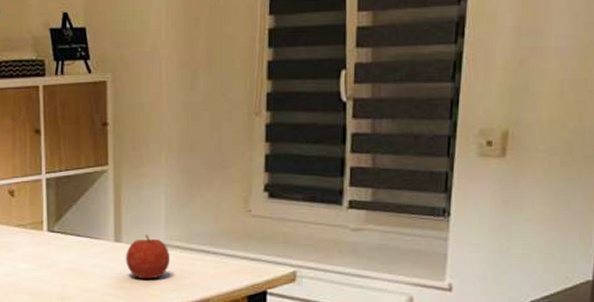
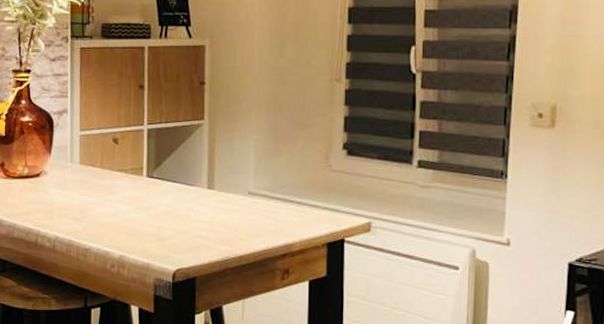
fruit: present [126,235,171,279] -> none [217,183,258,225]

